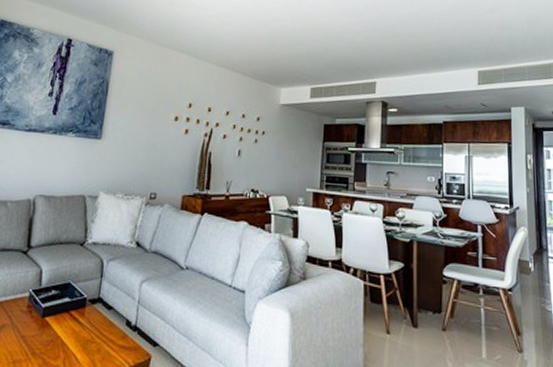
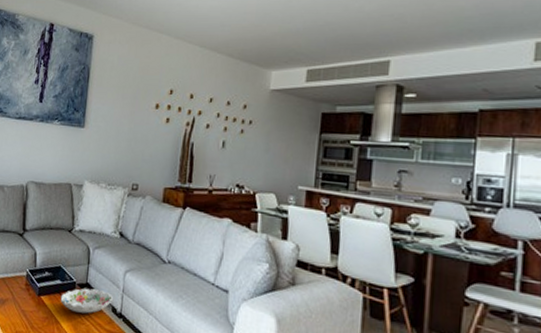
decorative bowl: none [68,303,127,331] -> present [60,288,113,314]

